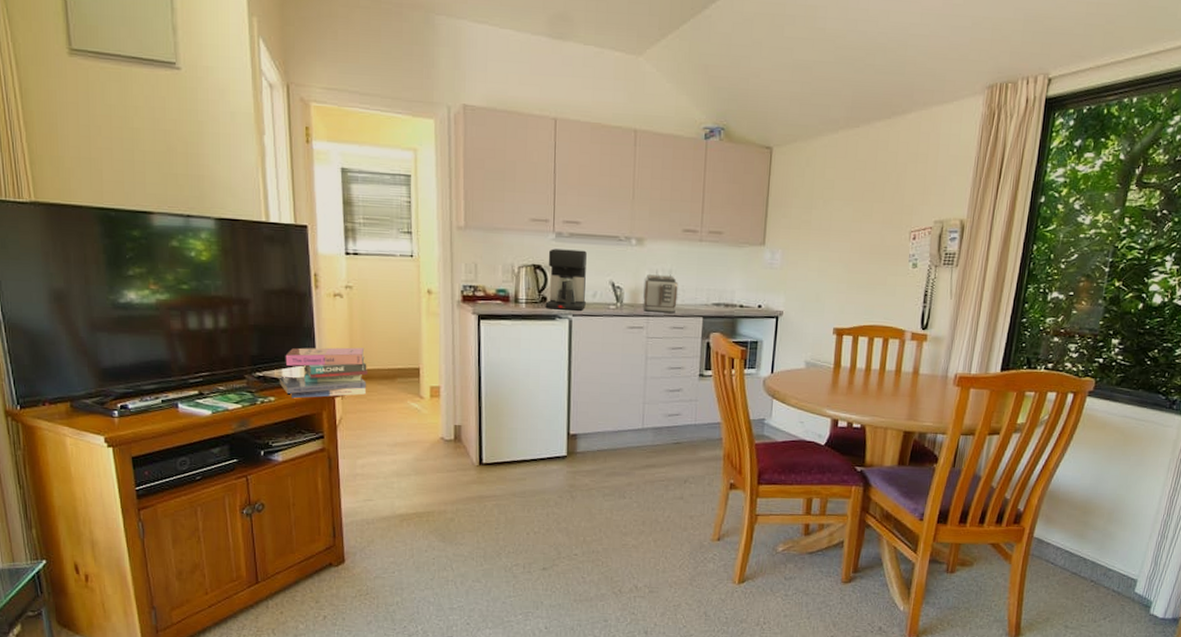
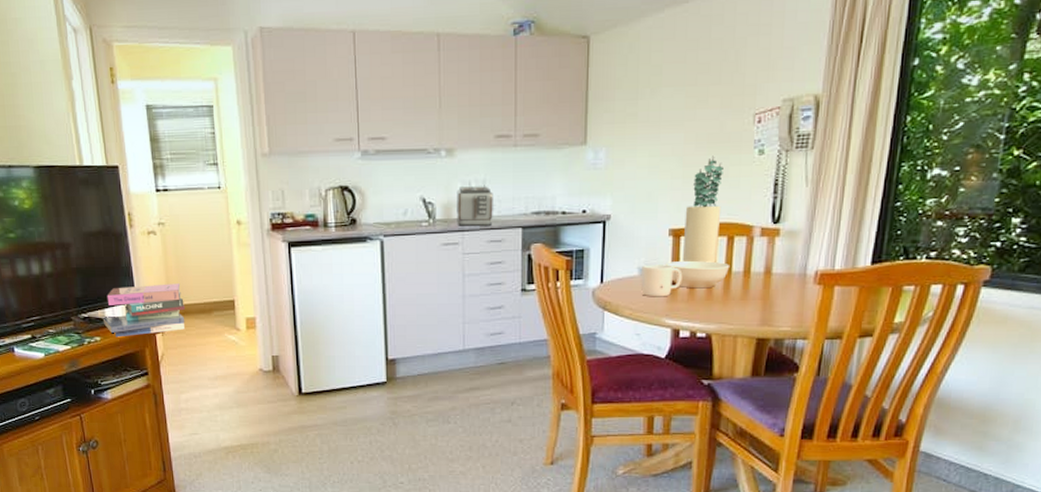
coffee maker: present [545,249,587,311] -> none [355,167,397,231]
mug: none [806,359,843,390] -> present [641,264,683,297]
bowl: none [828,357,885,384] -> present [665,261,730,289]
vase: none [843,265,882,362] -> present [682,155,723,264]

